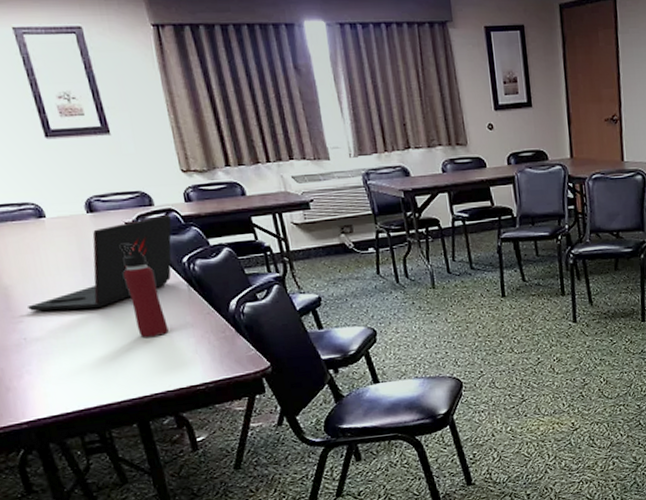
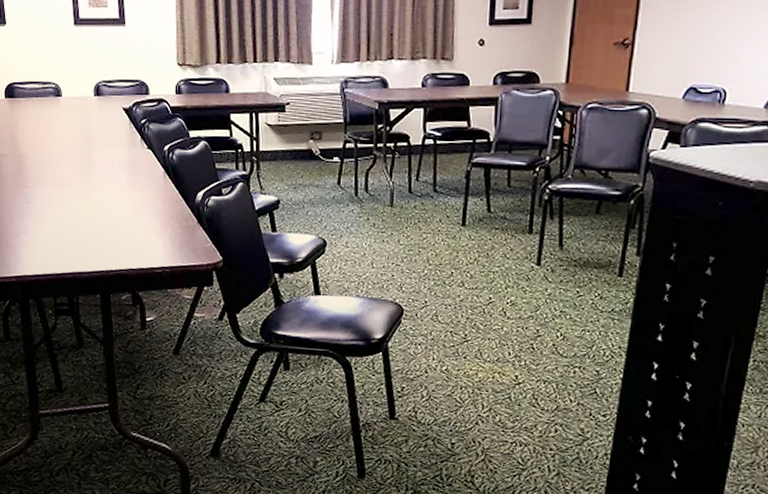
laptop: present [28,214,172,311] -> none [35,103,161,184]
water bottle: present [120,243,169,337] -> none [113,126,141,216]

